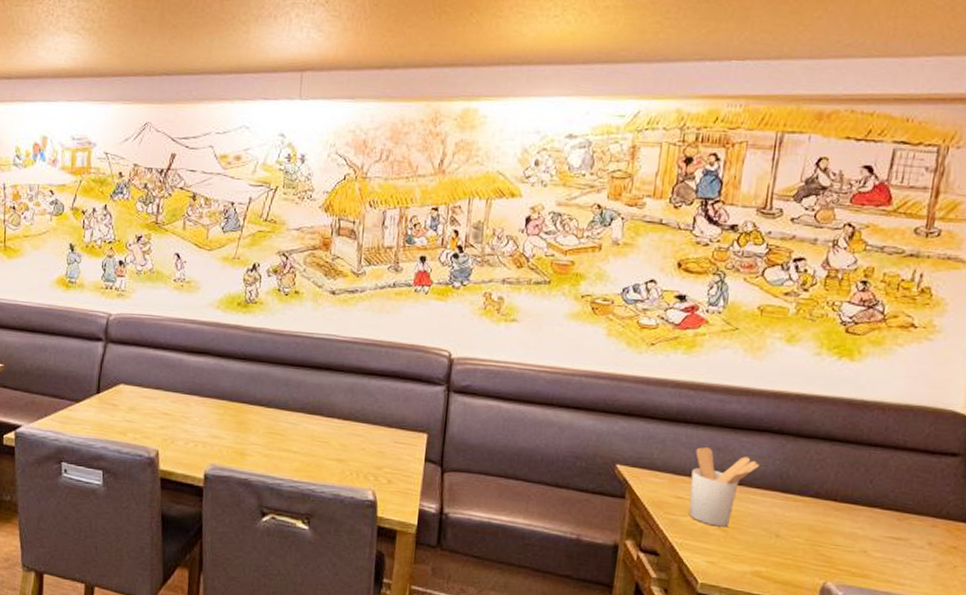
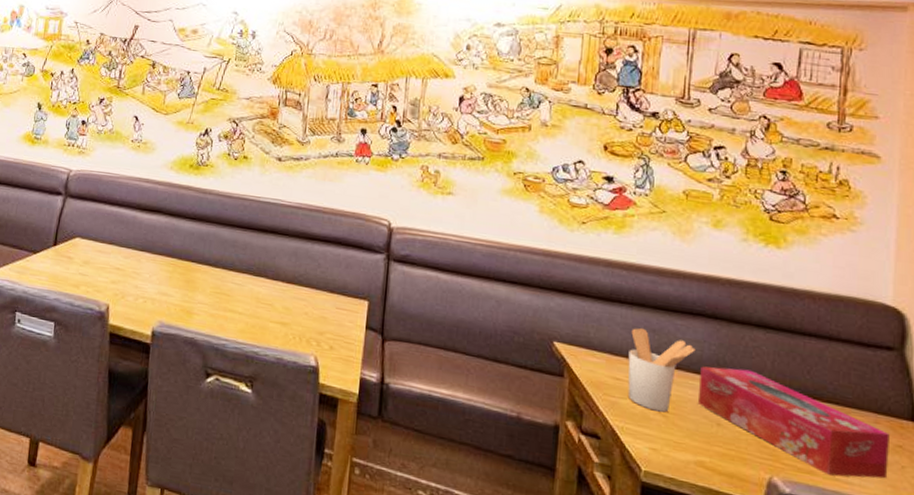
tissue box: none [757,481,946,578] -> present [697,366,890,479]

